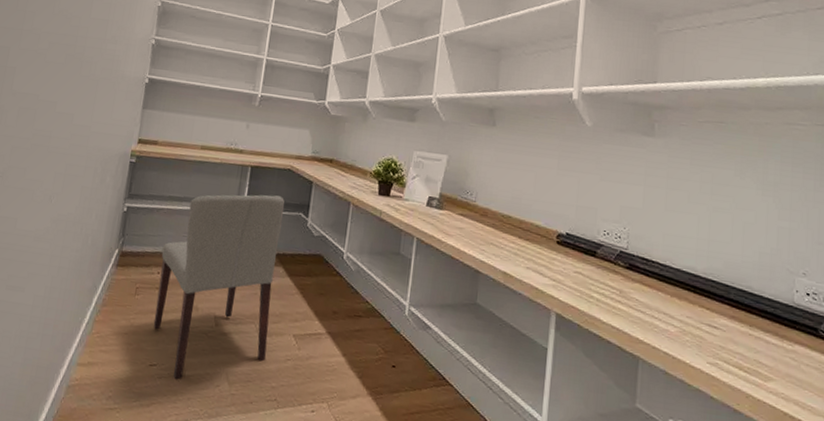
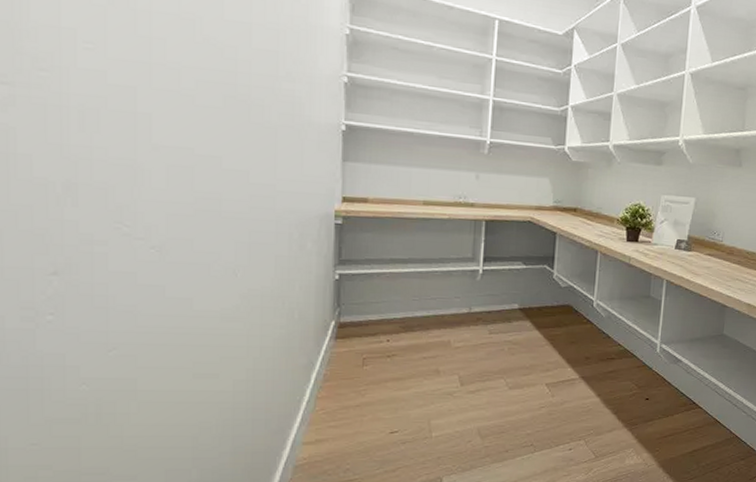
chair: present [153,194,285,380] -> none [389,249,527,442]

